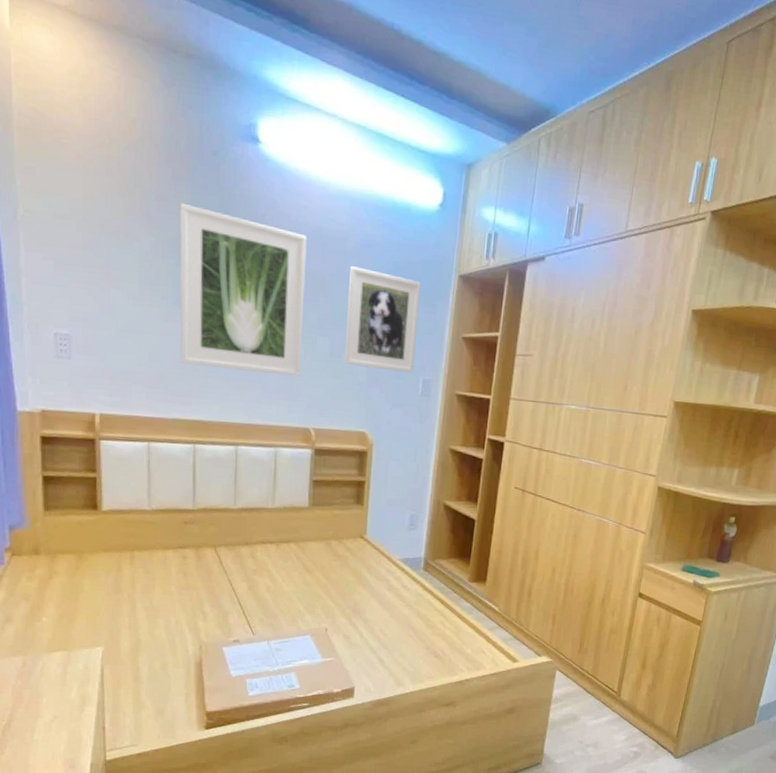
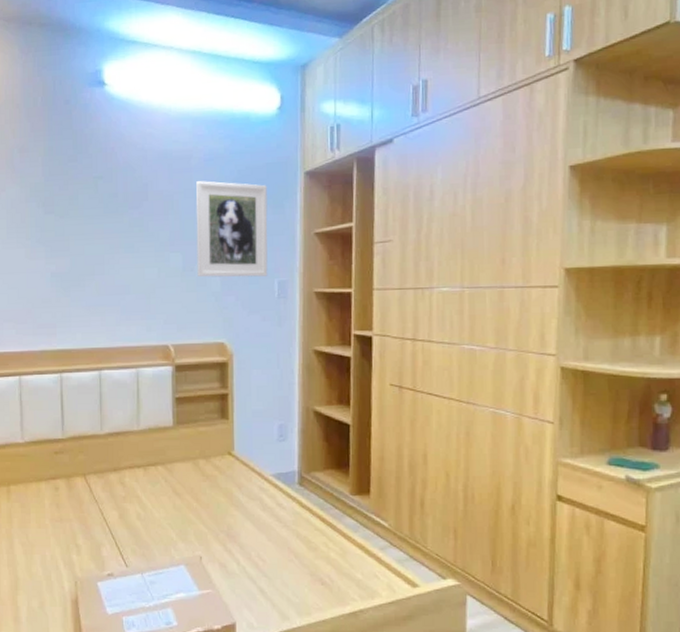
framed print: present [180,203,307,377] -> none [40,151,157,297]

